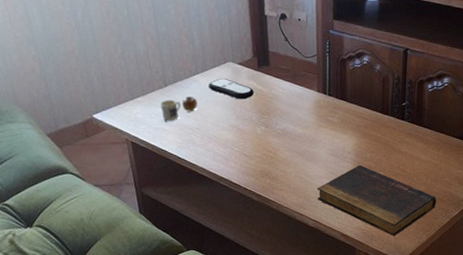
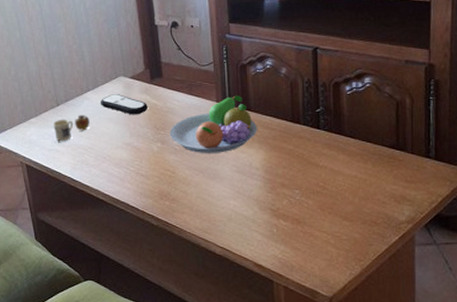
fruit bowl: none [273,86,352,139] -> present [169,95,257,154]
book: present [317,164,437,237] -> none [222,182,370,268]

